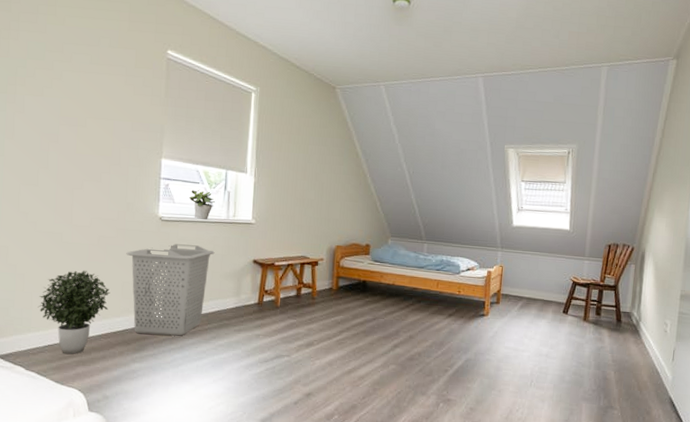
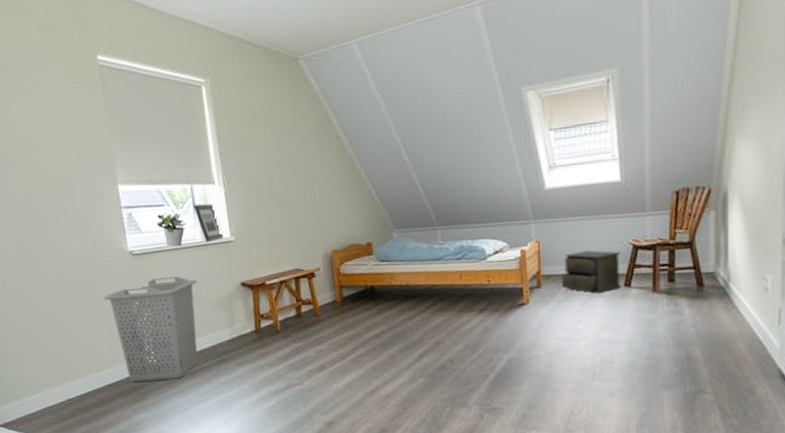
potted plant: present [38,270,110,355] -> none [26,323,98,415]
picture frame: none [224,187,246,221] -> present [193,204,224,242]
nightstand: none [516,279,563,316] -> present [562,250,621,293]

